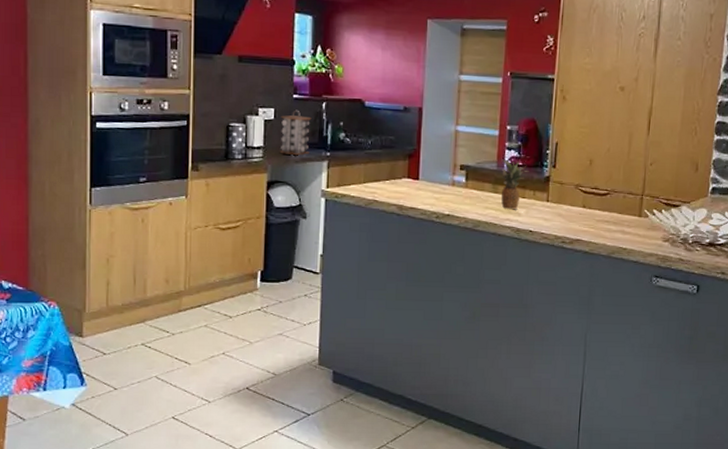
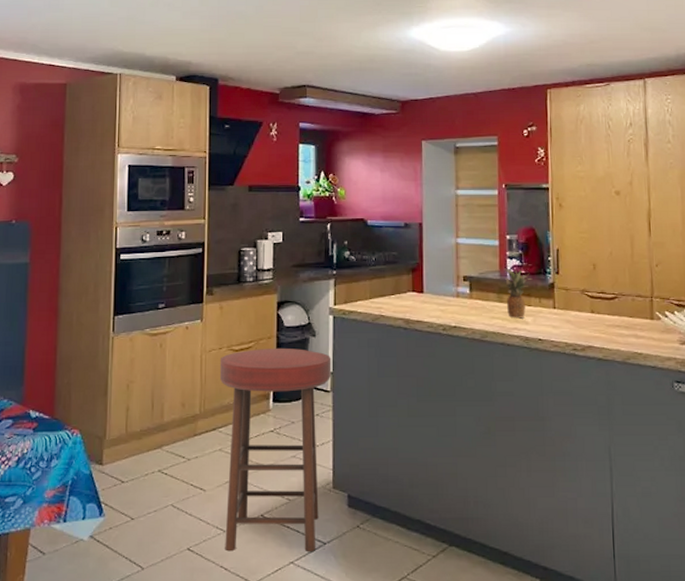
bar stool: none [205,228,322,421] -> present [219,348,332,552]
spice rack: present [279,109,312,156] -> none [288,232,318,276]

